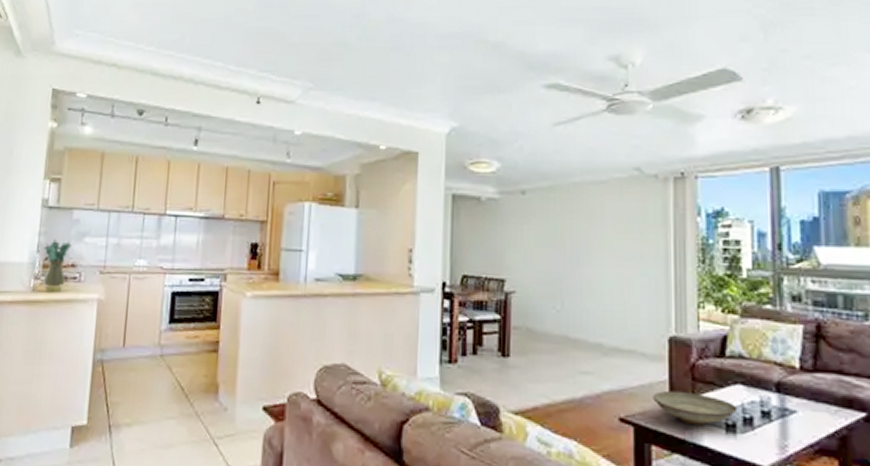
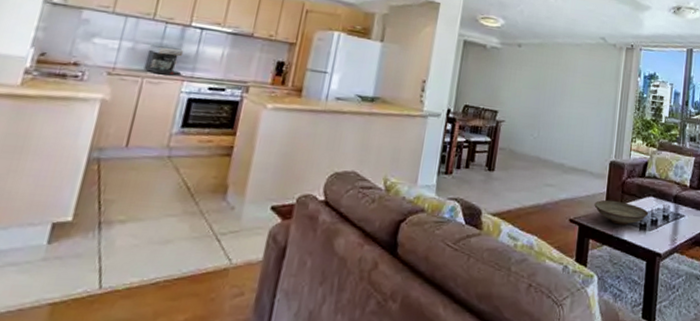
vase: present [42,238,72,293] -> none [34,35,76,90]
coffee maker: none [129,238,163,269] -> present [143,44,184,76]

